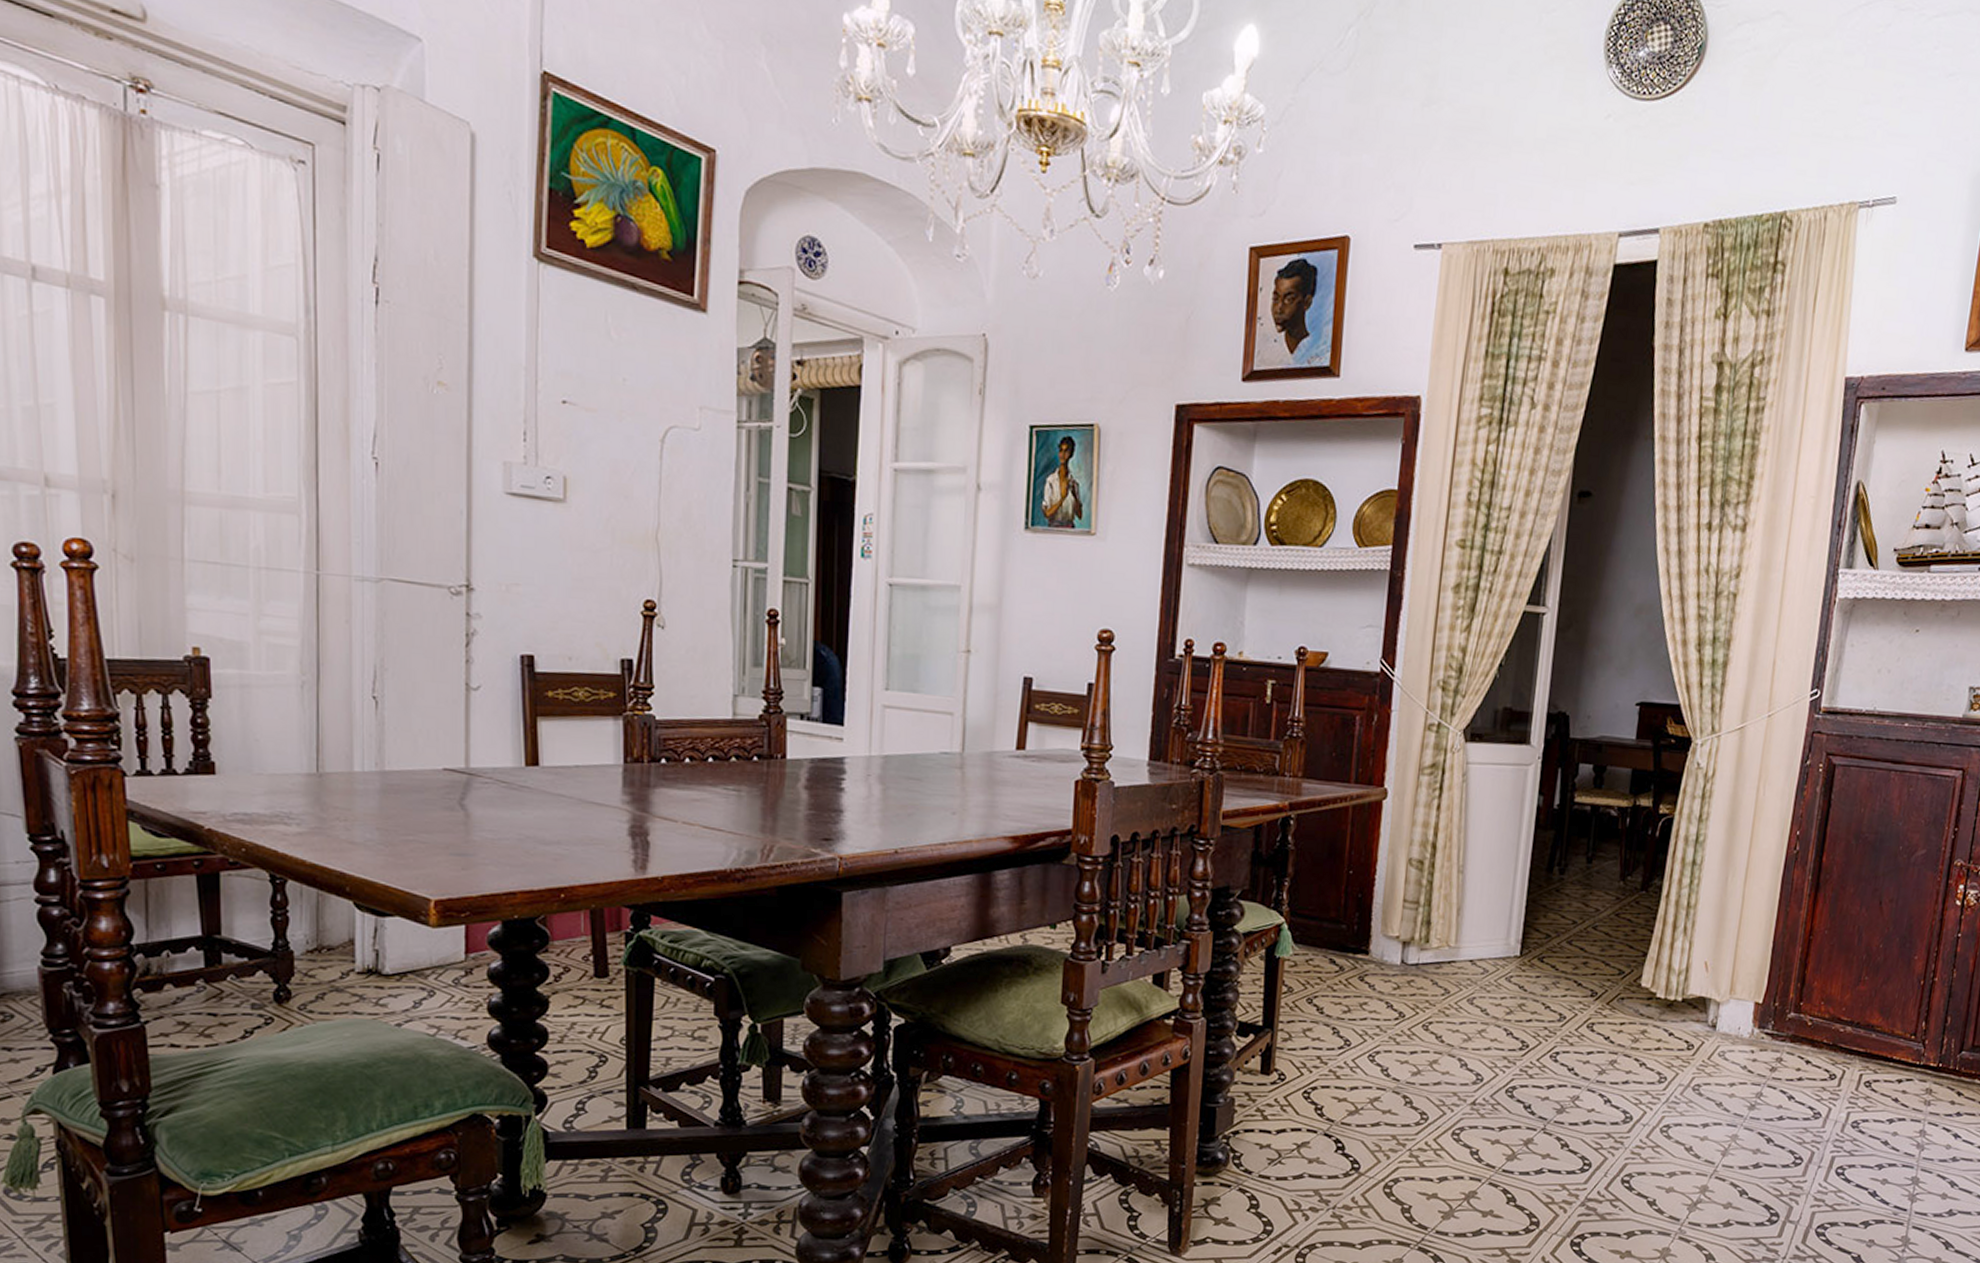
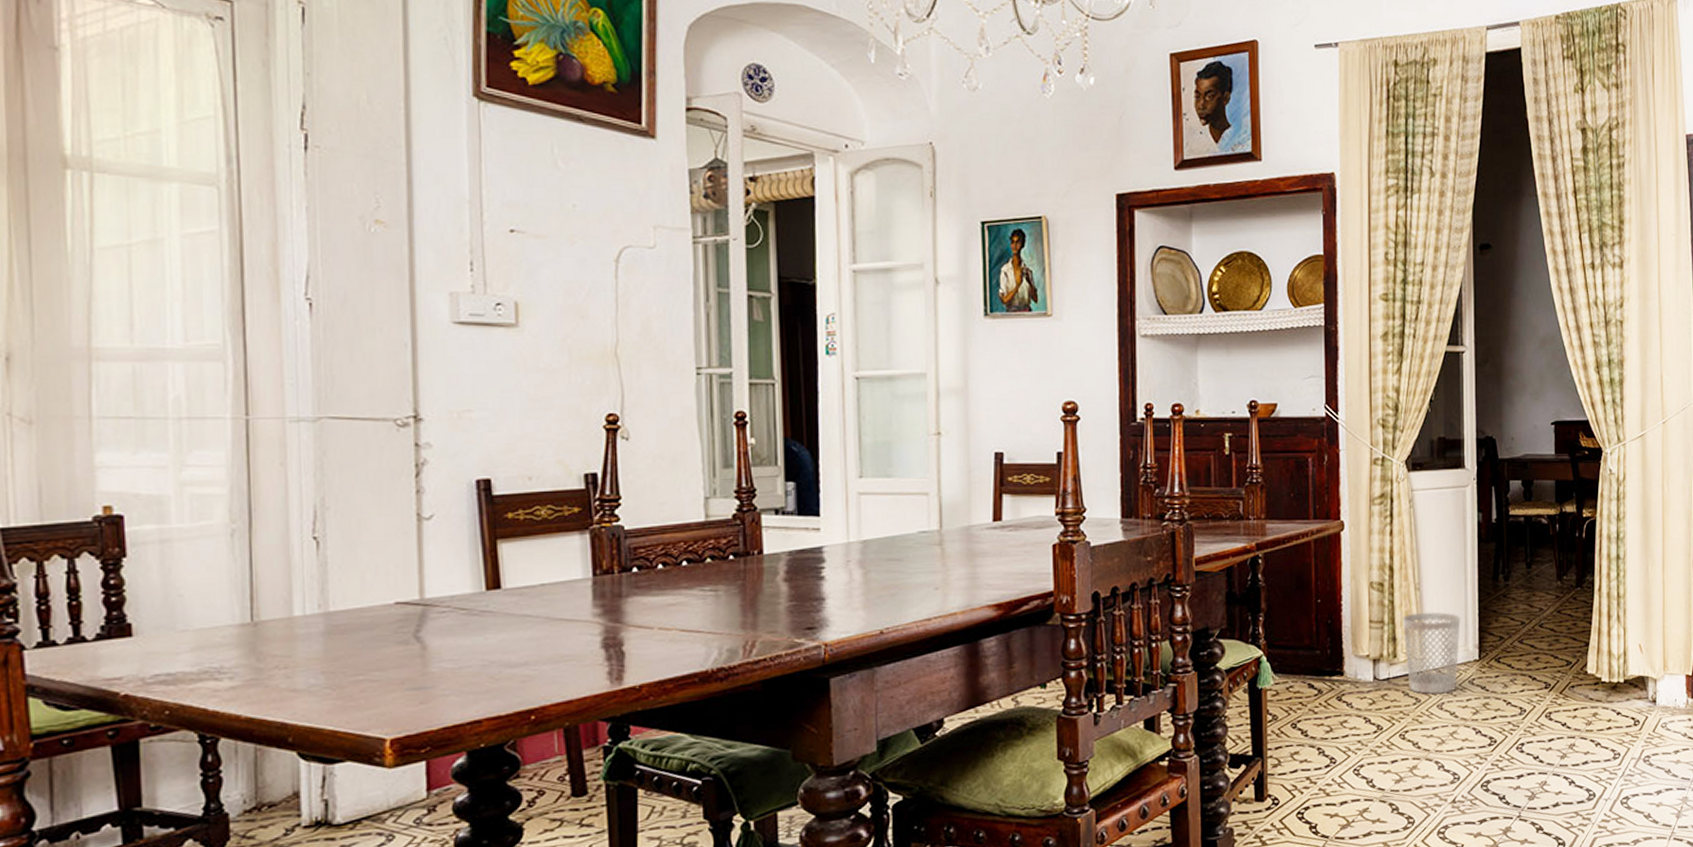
wastebasket: none [1438,897,1505,988] -> present [1403,611,1461,694]

